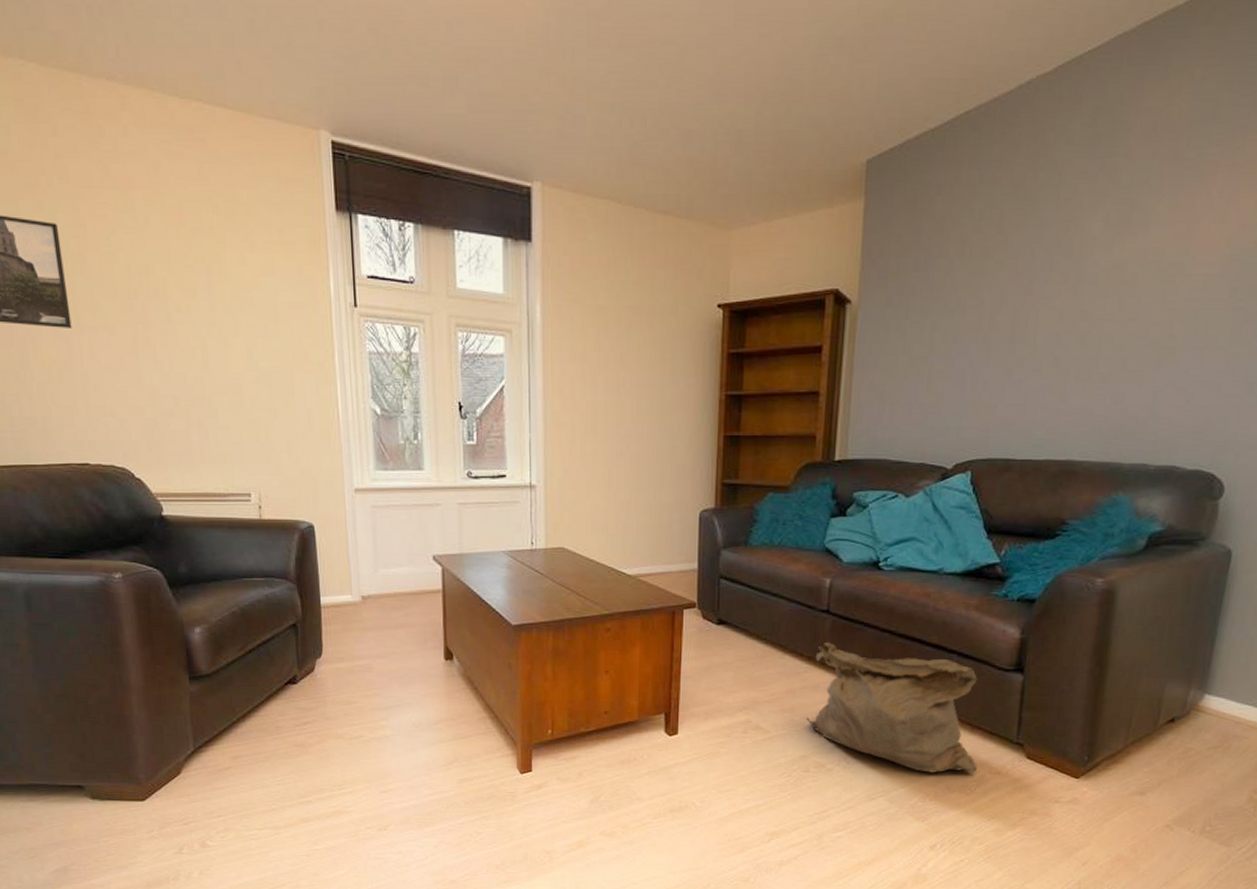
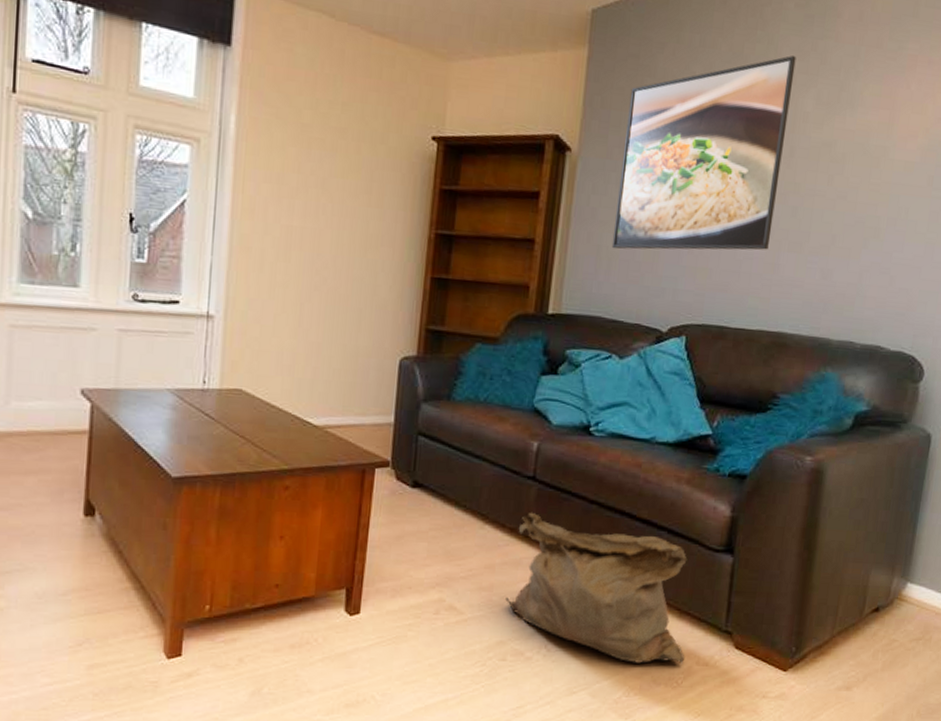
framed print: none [894,179,1083,394] -> present [611,56,796,251]

